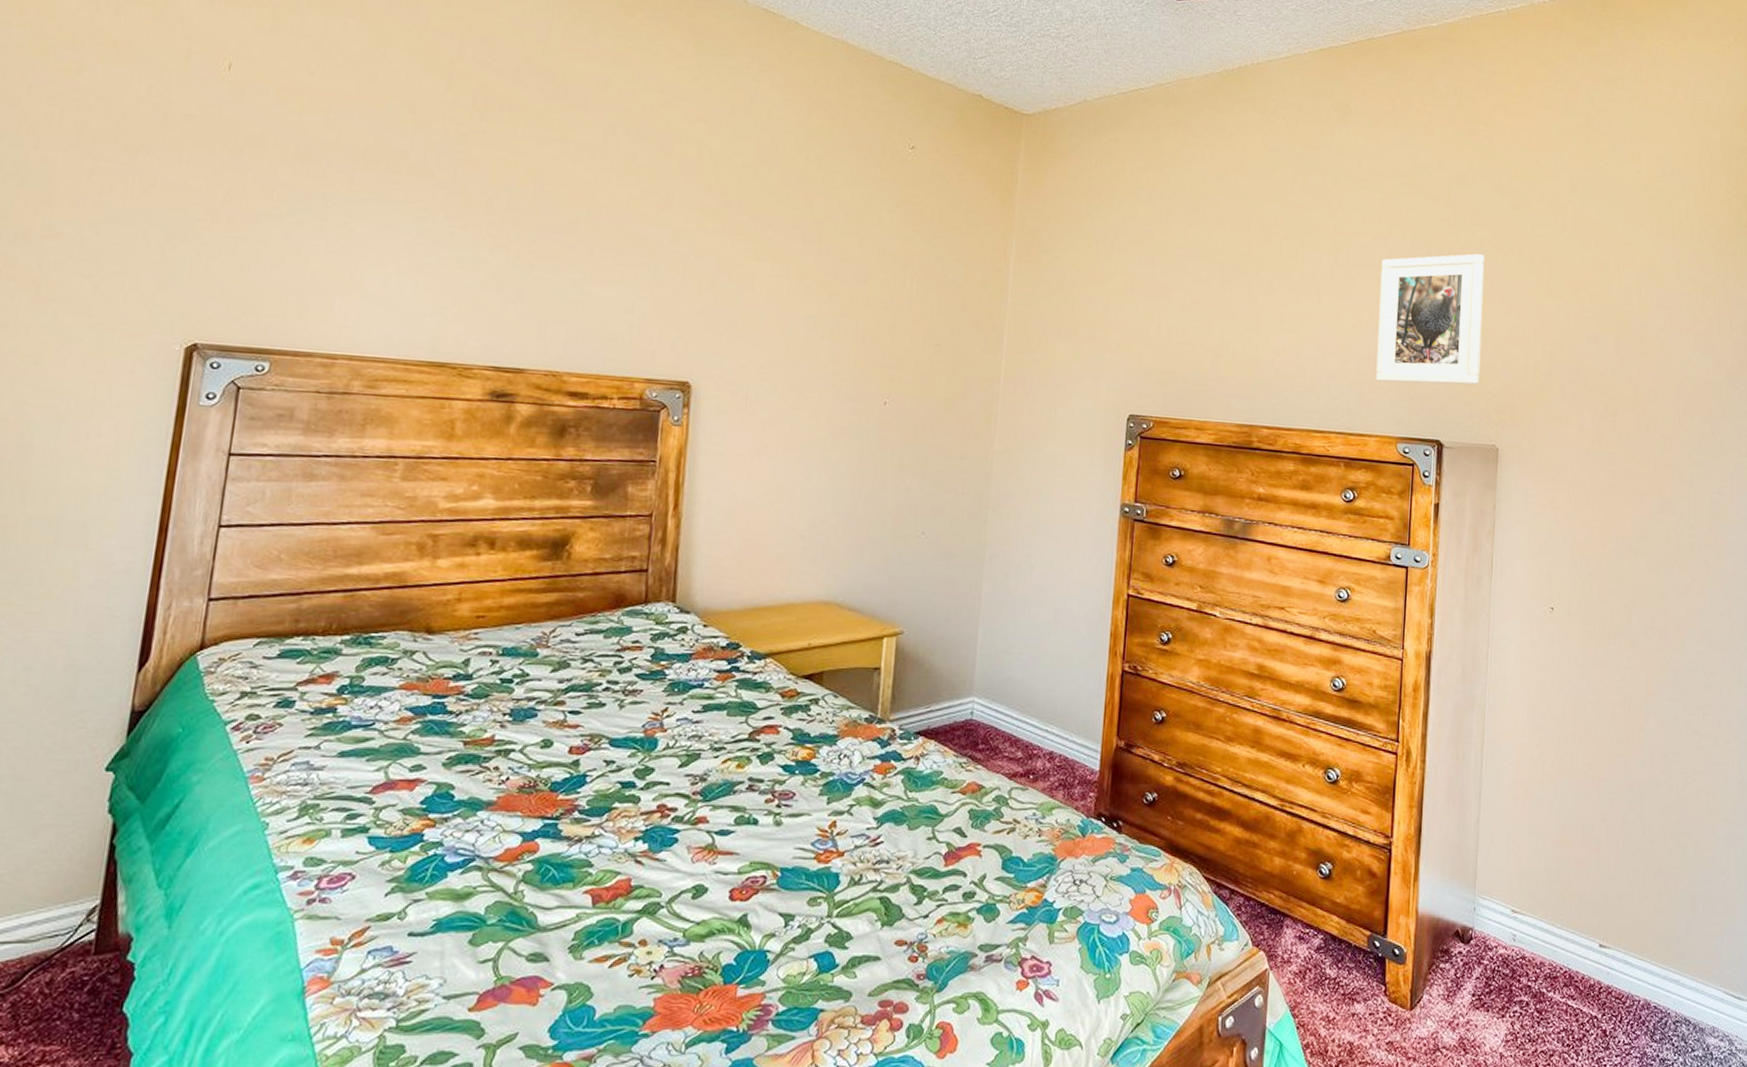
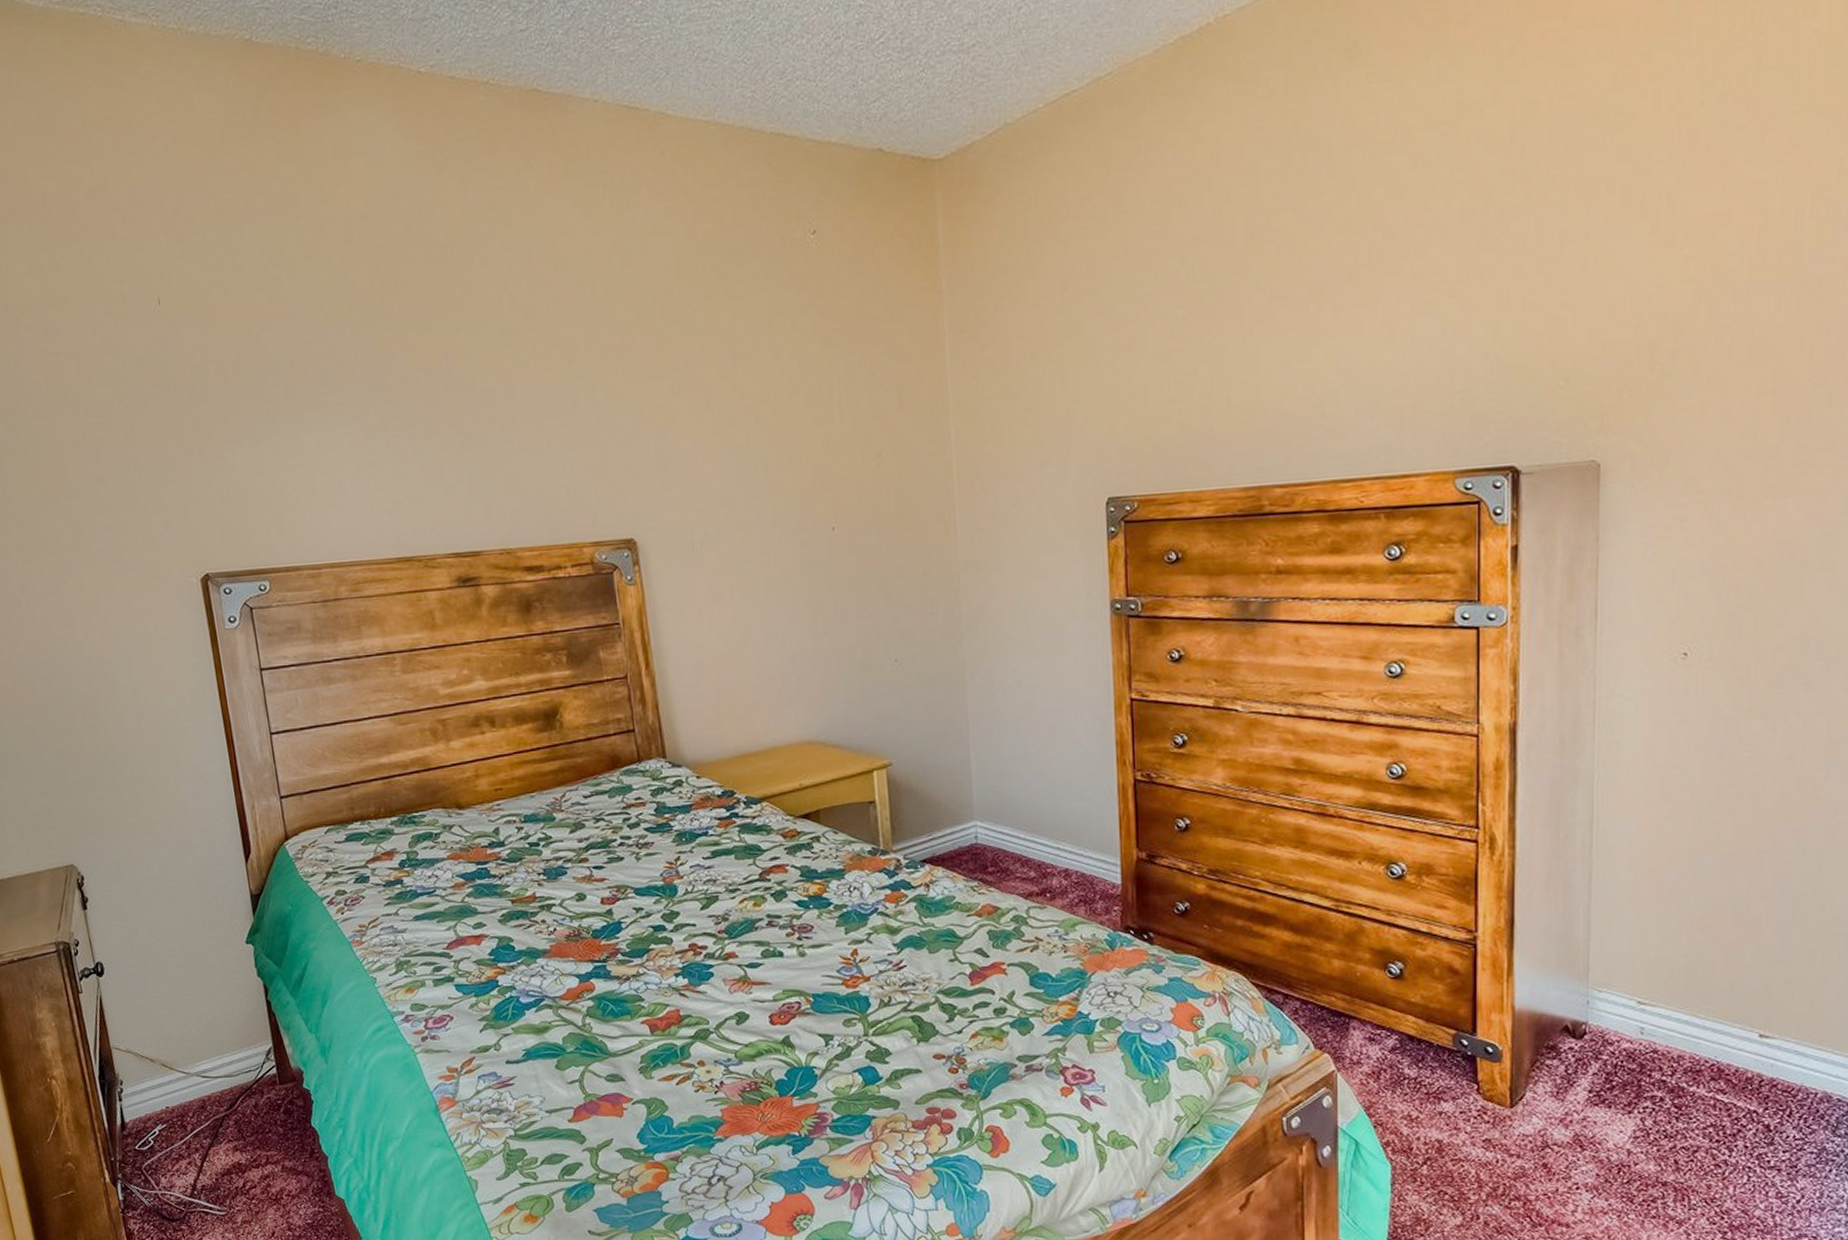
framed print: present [1376,254,1484,385] -> none [1418,208,1571,406]

